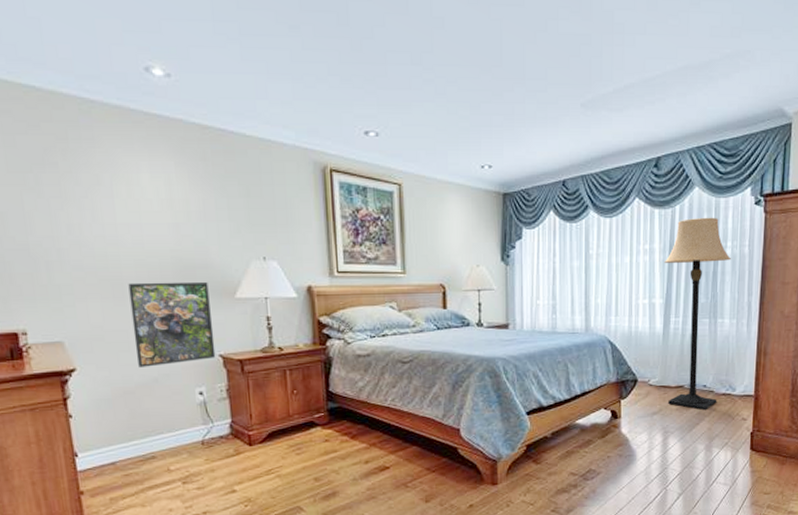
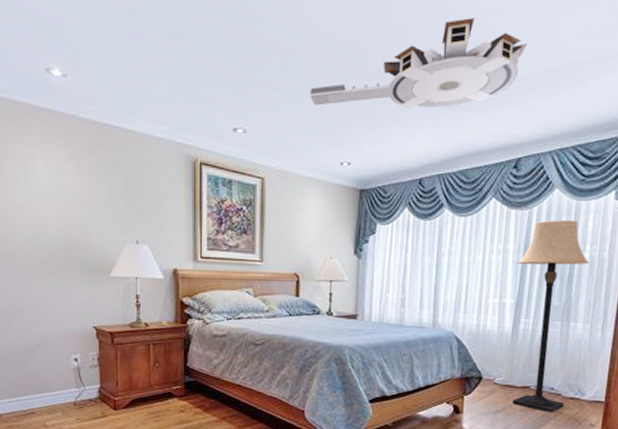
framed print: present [128,281,216,368] -> none [21,258,90,334]
architectural model: none [445,16,659,109] -> present [310,18,527,109]

